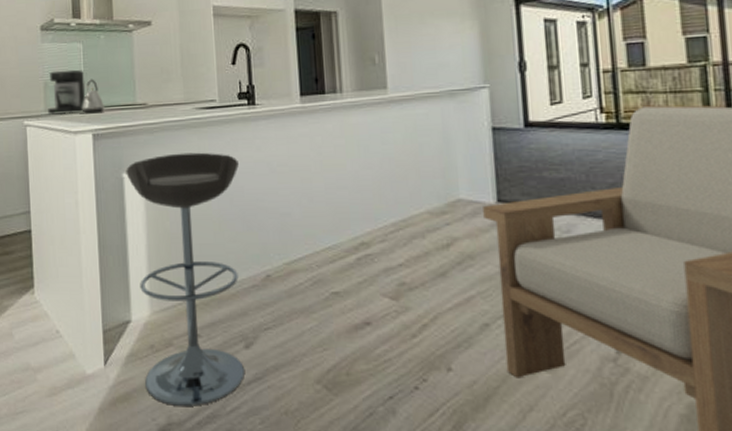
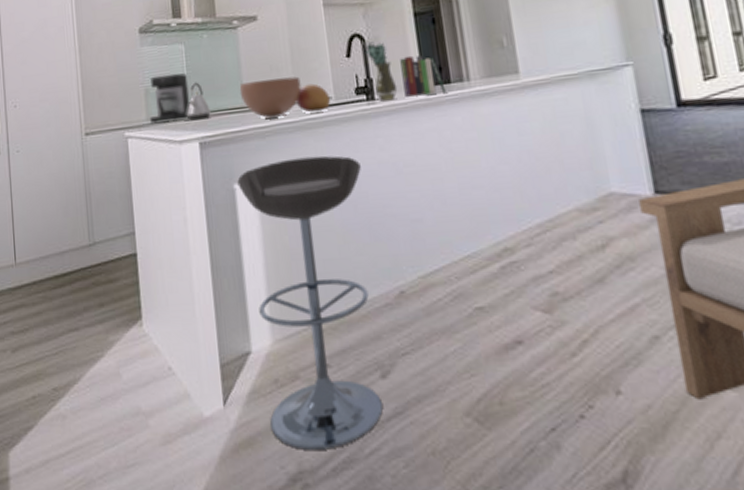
bowl: none [131,79,189,116] -> present [239,76,301,118]
fruit: none [184,86,215,113] -> present [297,83,331,113]
vase: none [250,50,277,107] -> present [366,41,398,102]
books: none [280,66,320,105] -> present [400,55,446,99]

